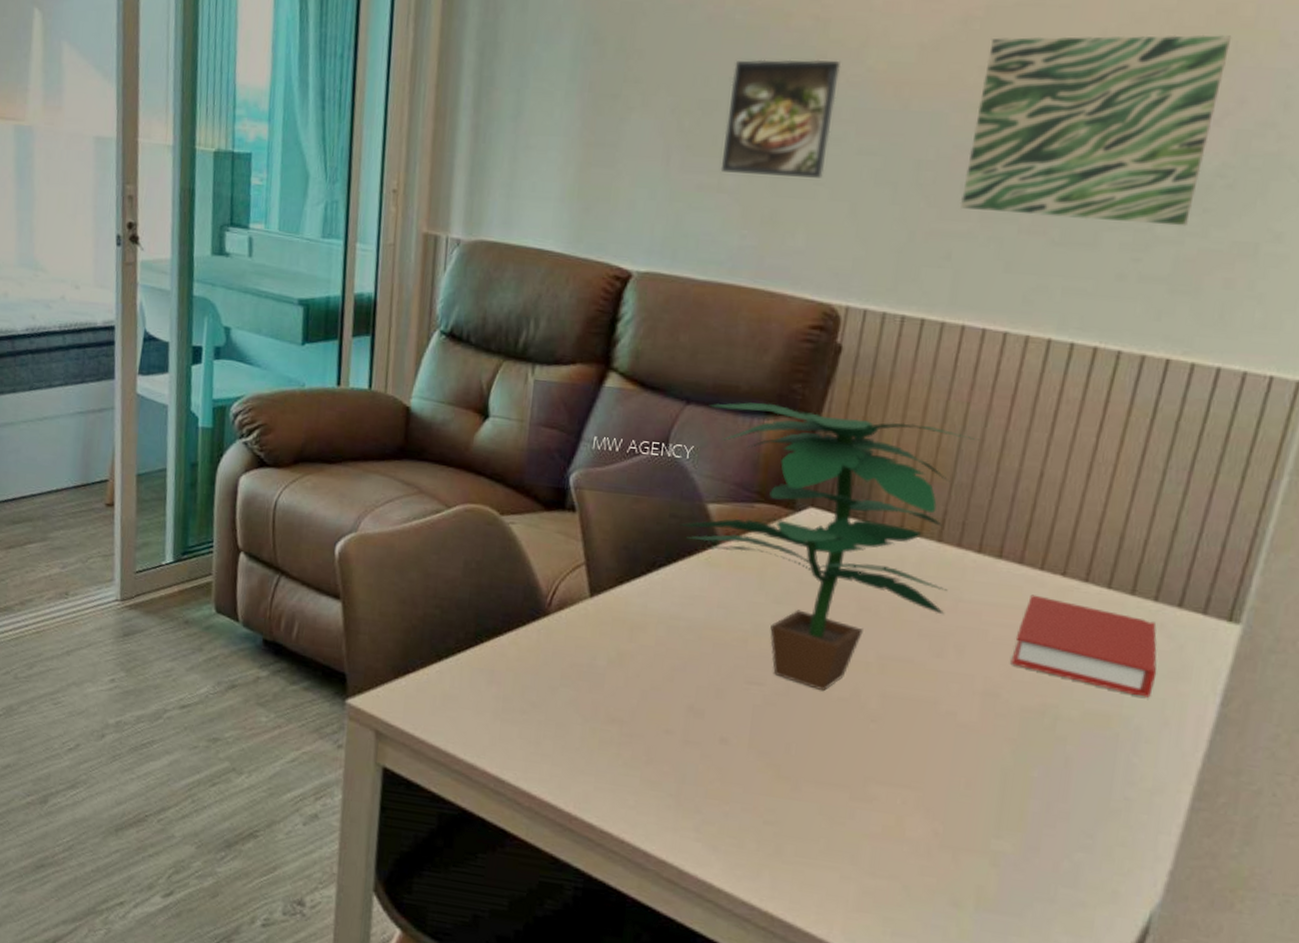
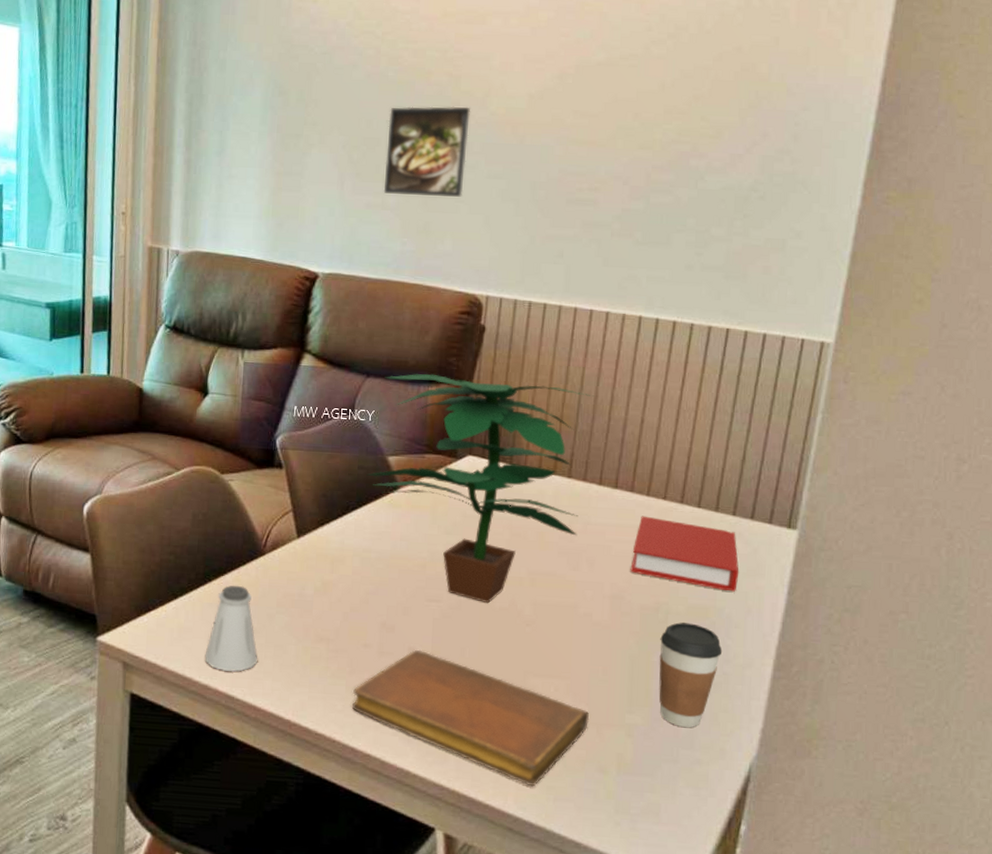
saltshaker: none [471,649,536,752] -> present [204,585,258,673]
notebook: none [647,741,944,915] -> present [352,649,589,786]
wall art: present [960,34,1232,227] -> none [566,86,754,228]
coffee cup: none [1037,731,1126,862] -> present [659,622,723,728]

